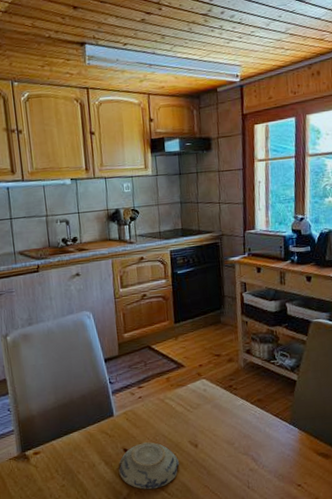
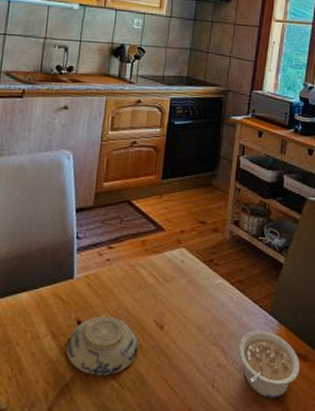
legume: none [266,438,323,491] -> present [238,330,300,398]

